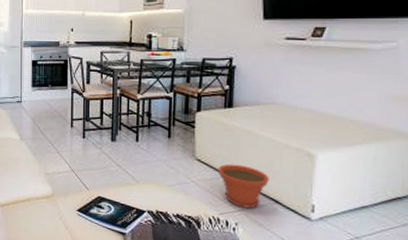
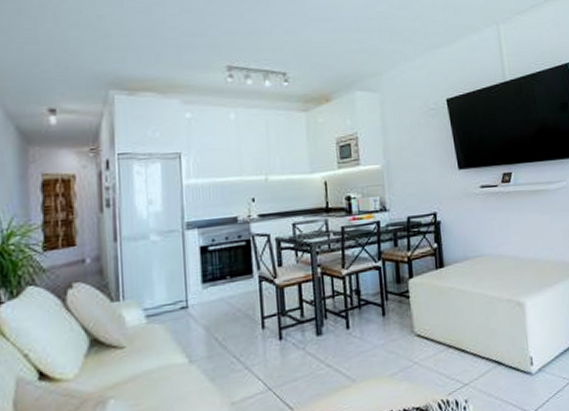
plant pot: present [218,164,269,209] -> none [439,330,489,381]

